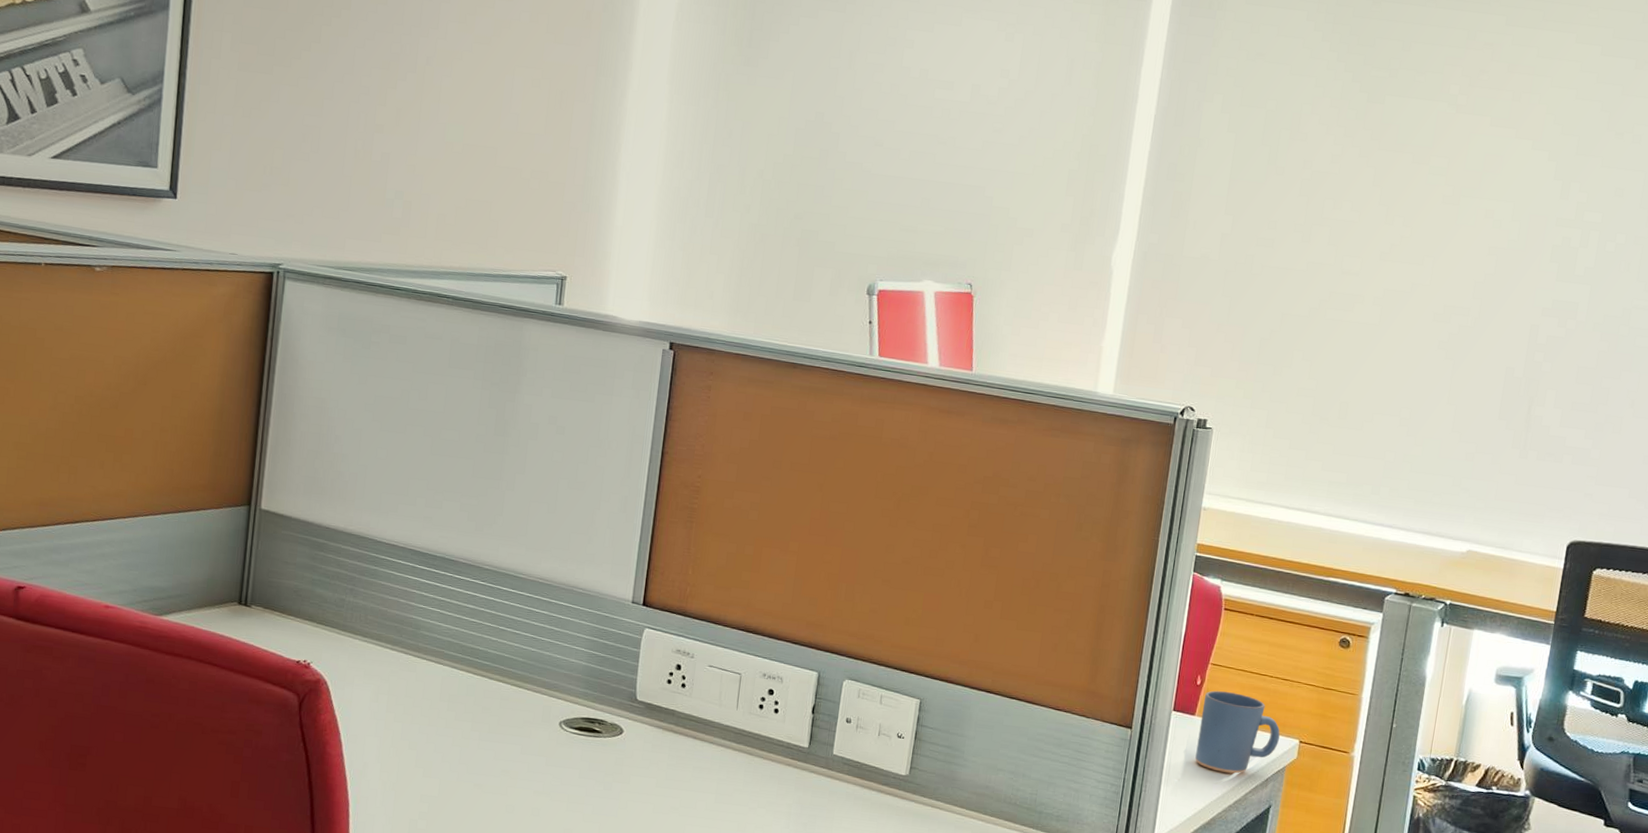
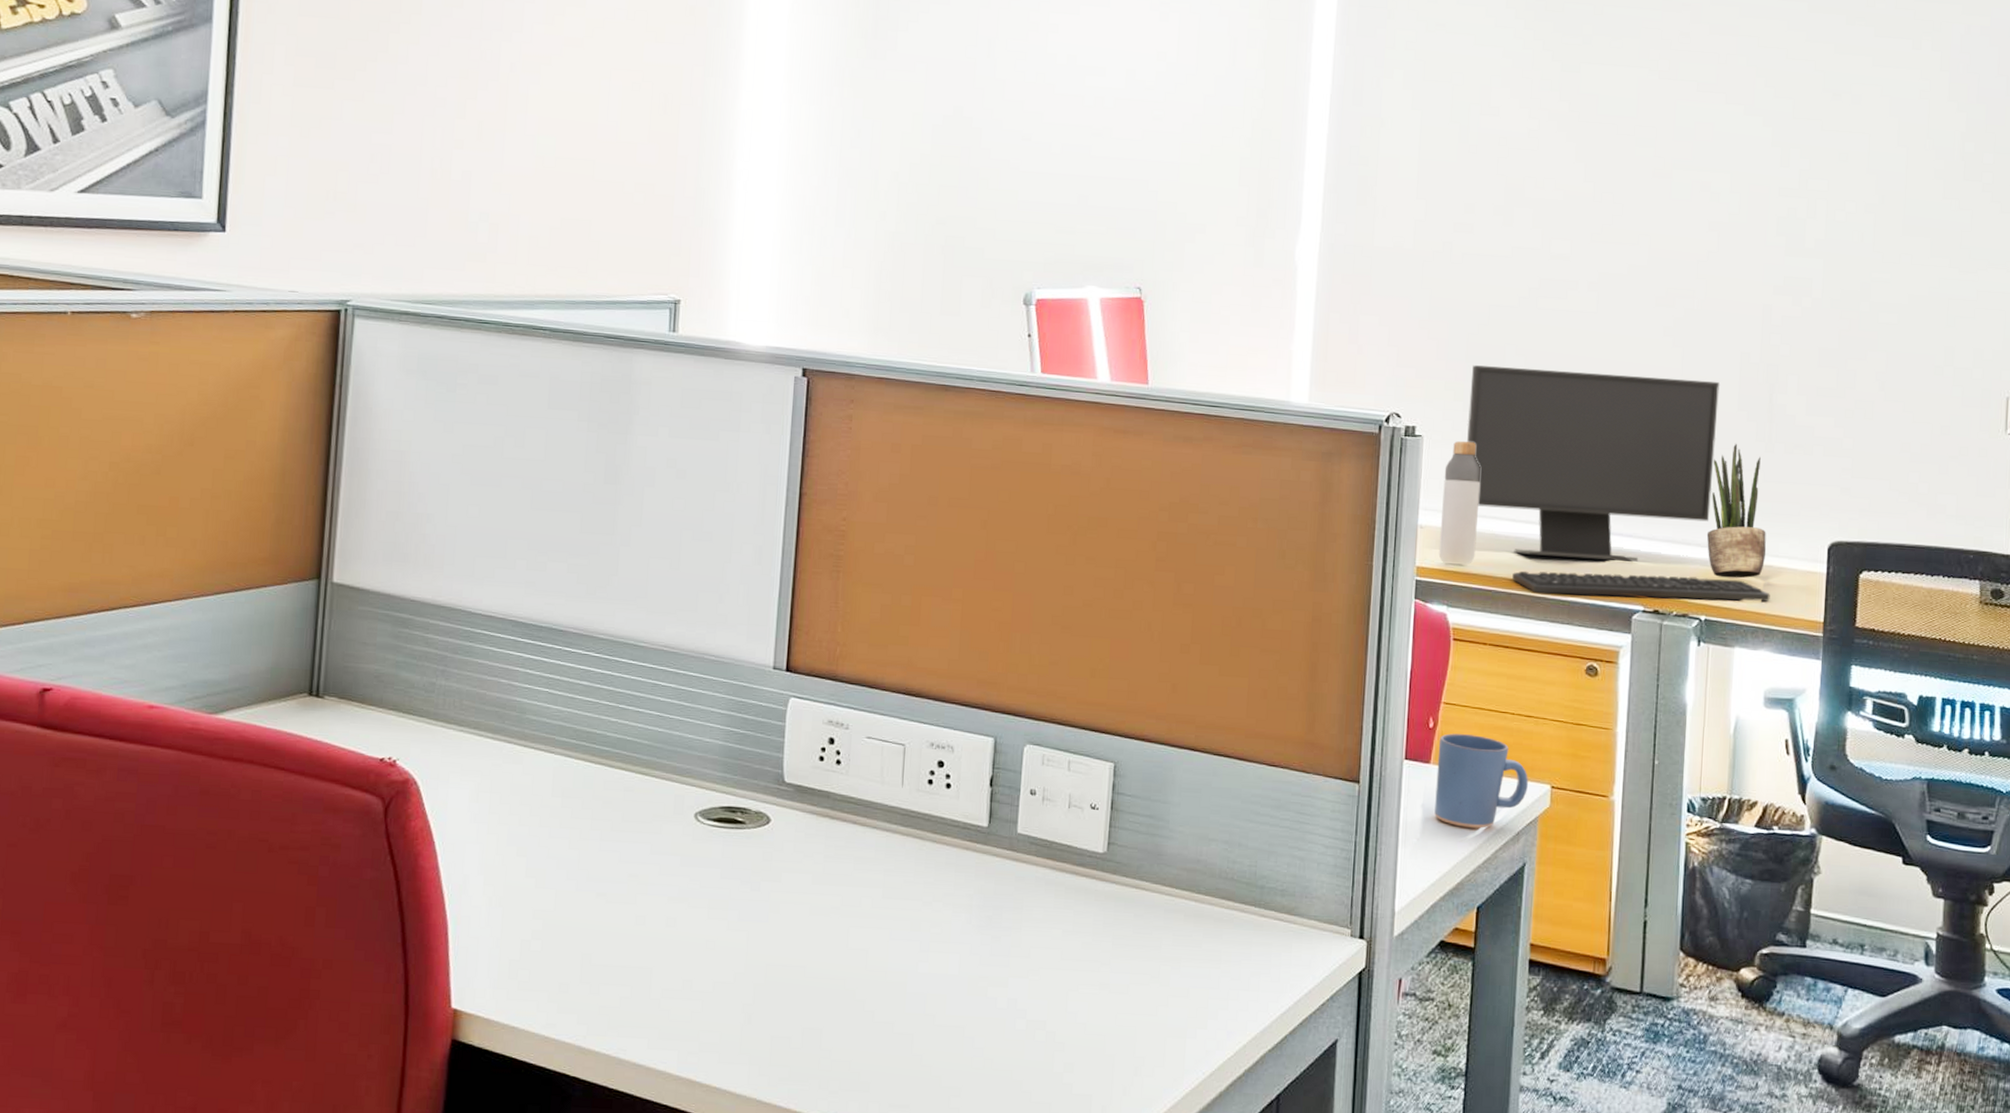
bottle: none [1218,434,1263,545] -> present [1438,440,1482,566]
computer monitor: none [1252,367,1484,550] -> present [1467,365,1720,562]
computer keyboard: none [1281,552,1511,591] -> present [1512,570,1770,602]
potted plant: none [1458,448,1515,570] -> present [1706,443,1766,579]

